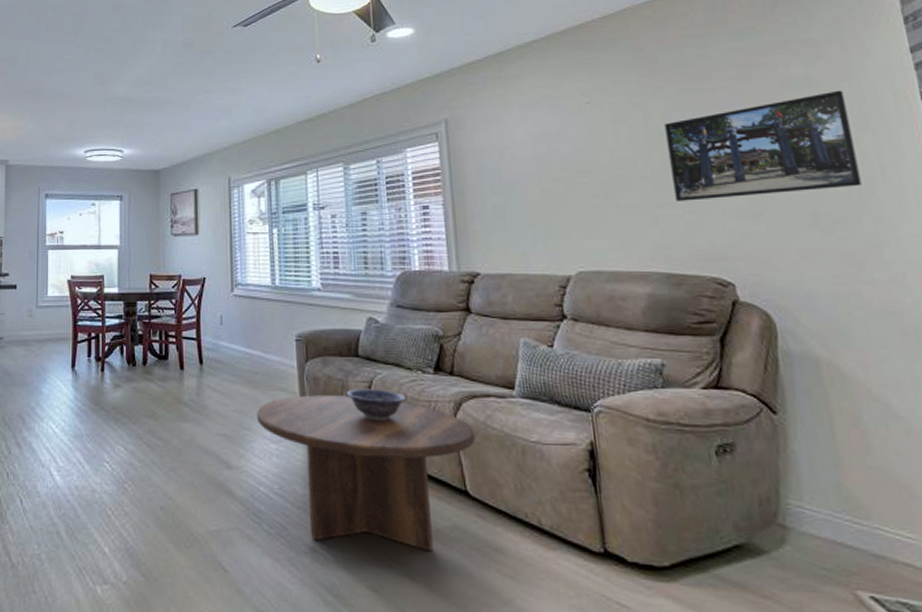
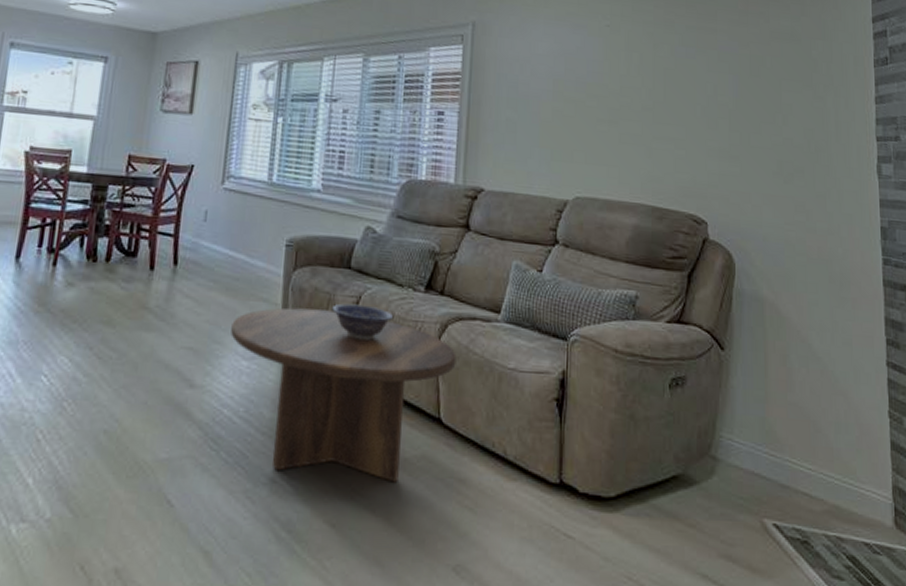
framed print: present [664,90,862,201] -> none [670,48,819,141]

